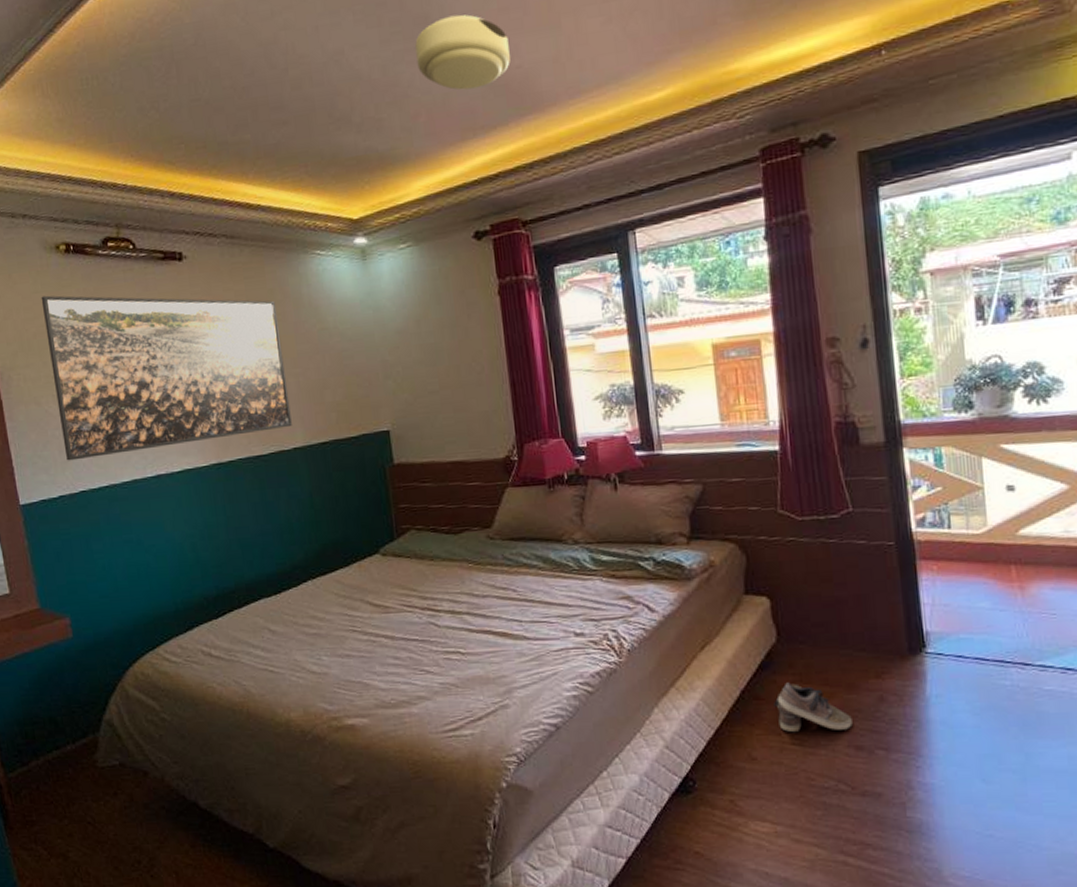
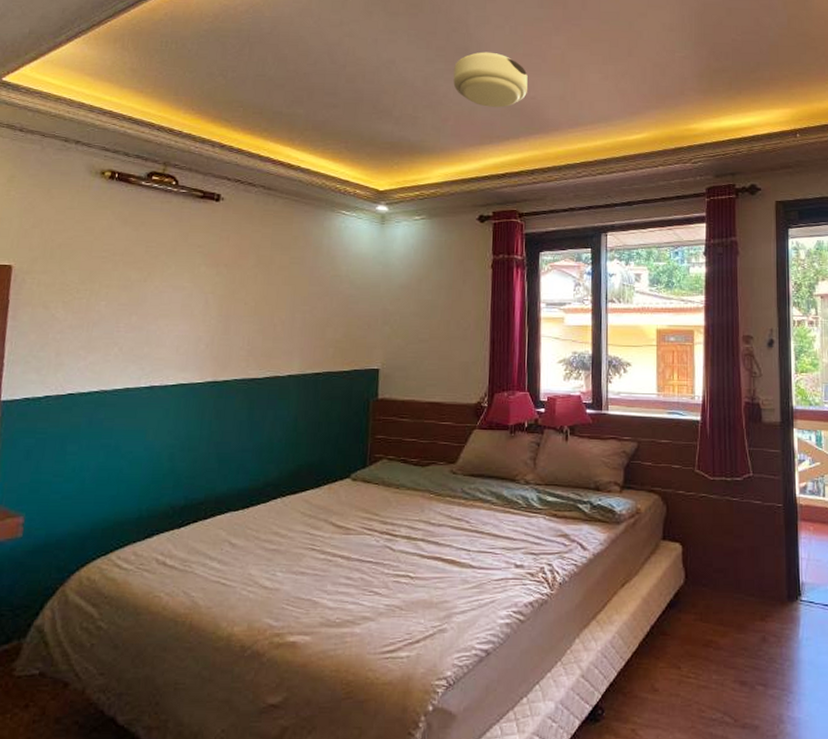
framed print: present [41,295,292,461] -> none [62,212,297,364]
shoe: present [774,682,852,732] -> none [677,620,739,666]

